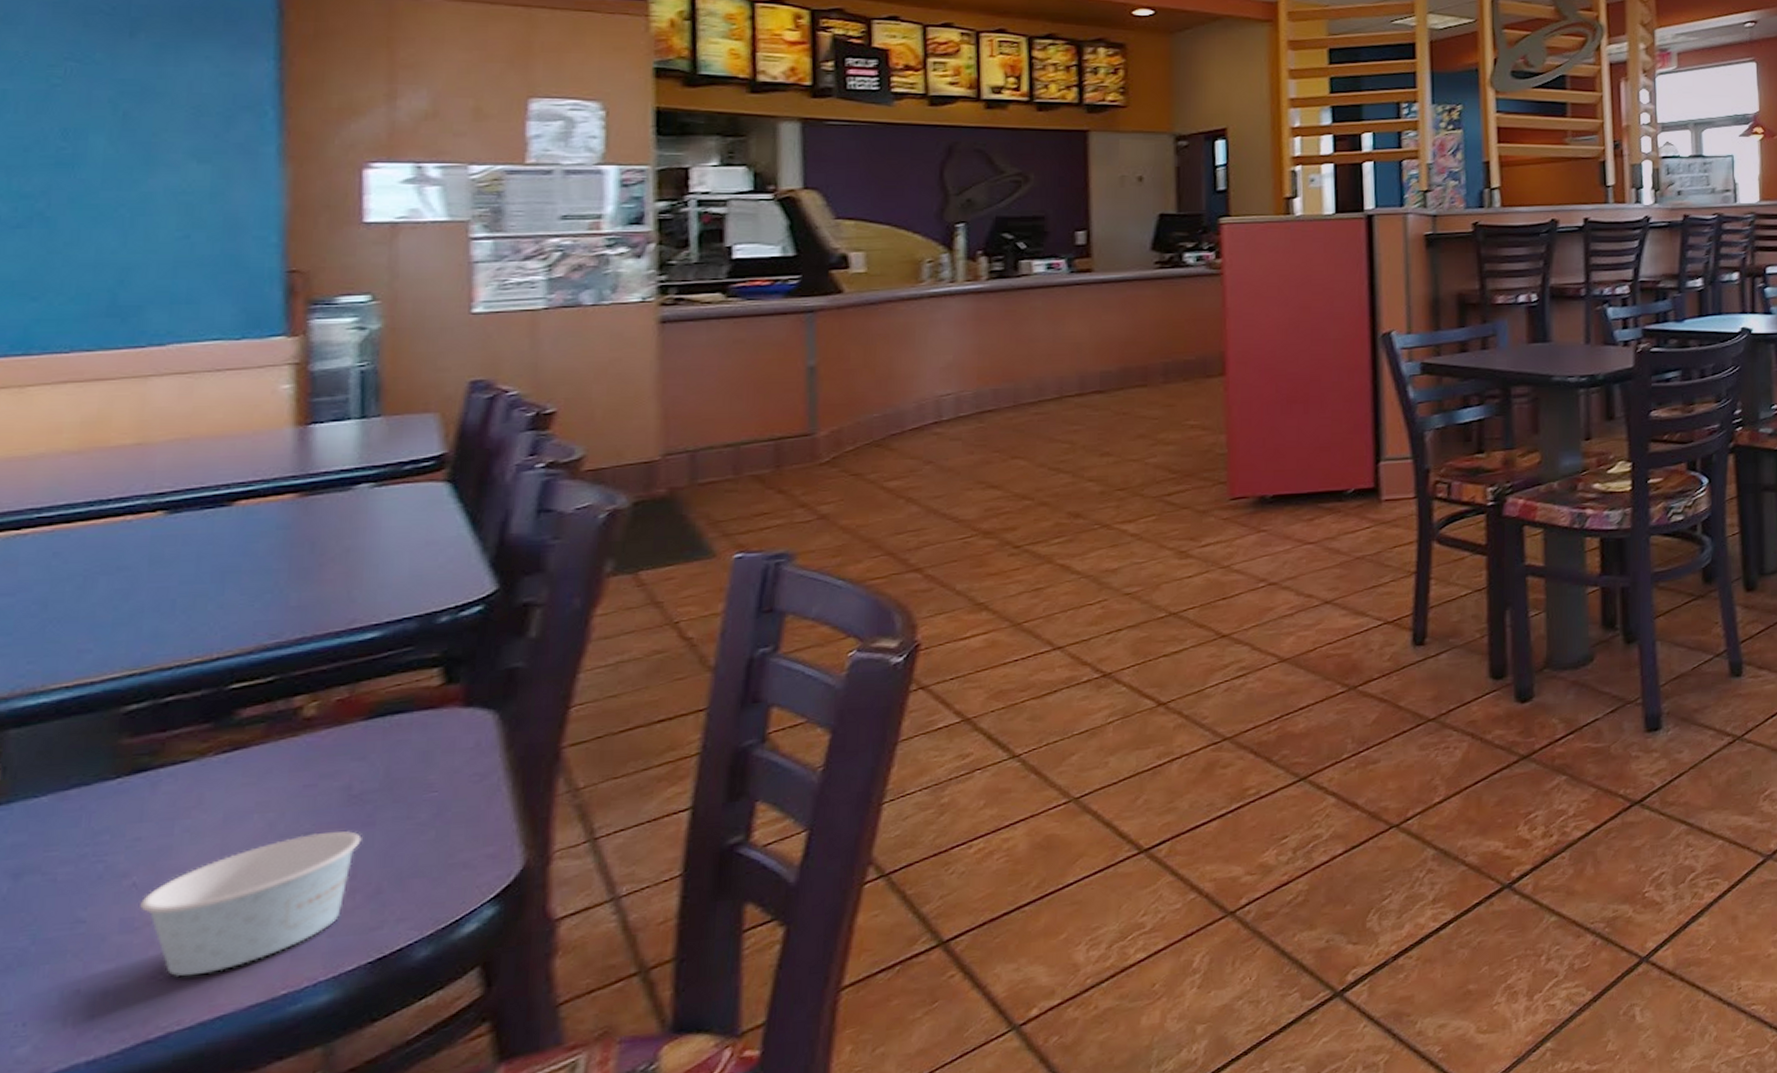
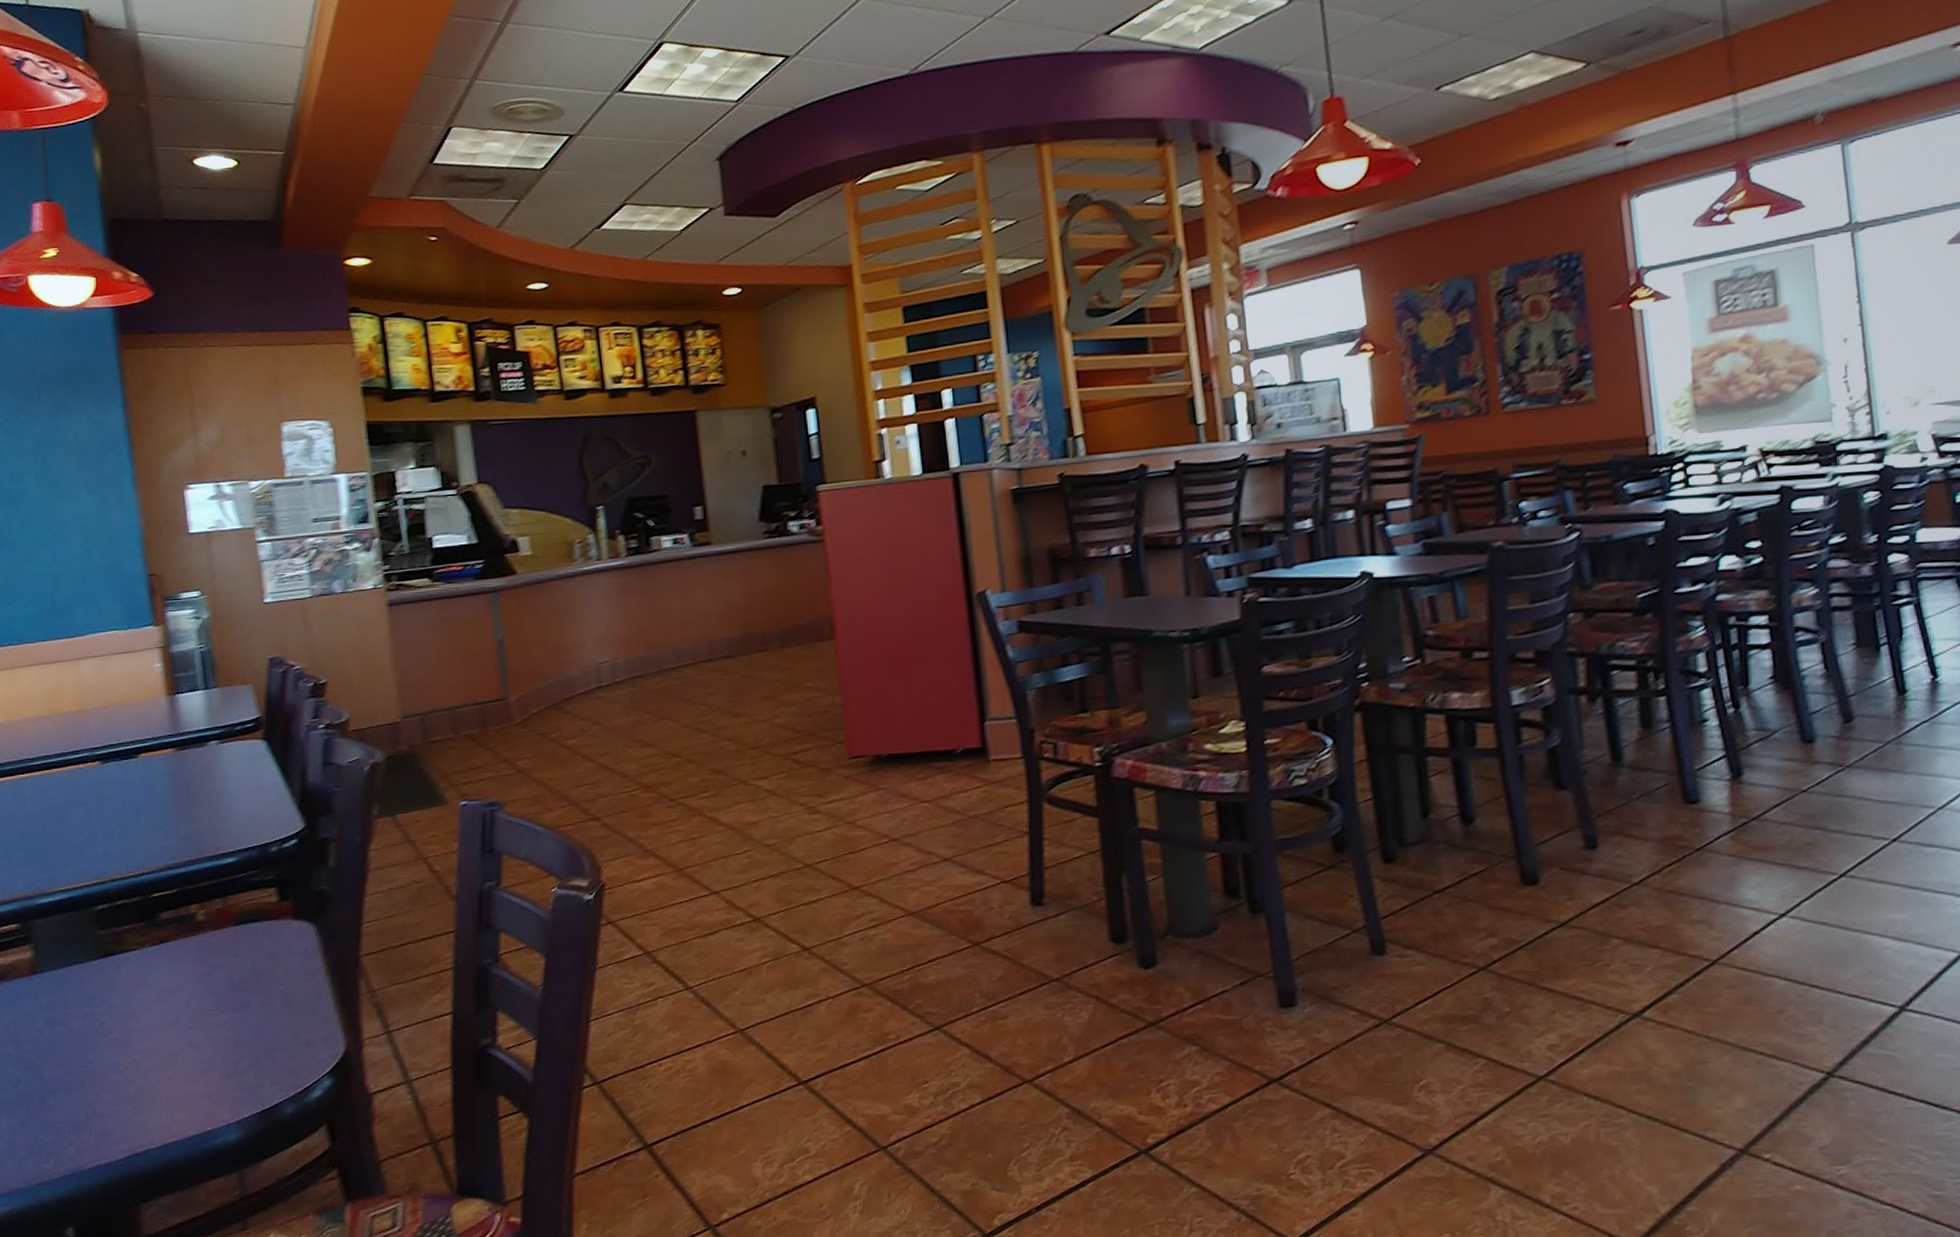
paper cup: present [140,831,362,977] -> none [121,1011,243,1110]

